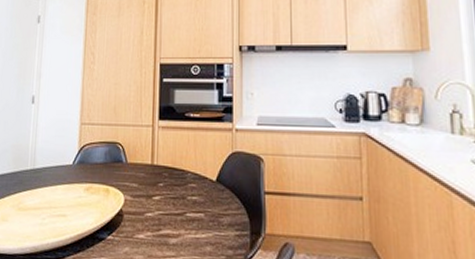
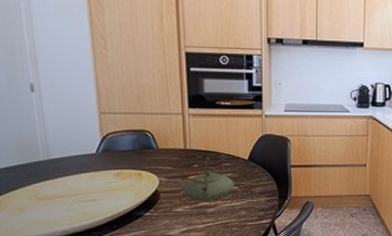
teapot: none [145,175,201,229] -> present [181,157,235,201]

